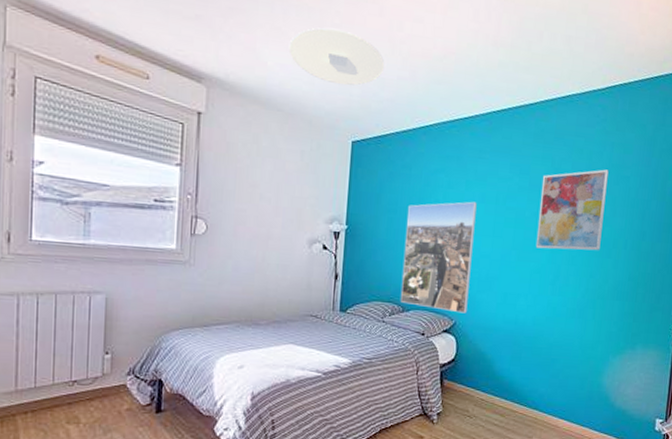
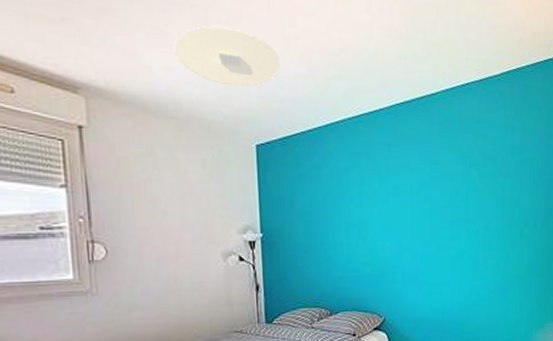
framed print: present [401,201,477,314] -> none [324,196,395,309]
wall art: present [536,169,609,251] -> none [452,153,513,236]

